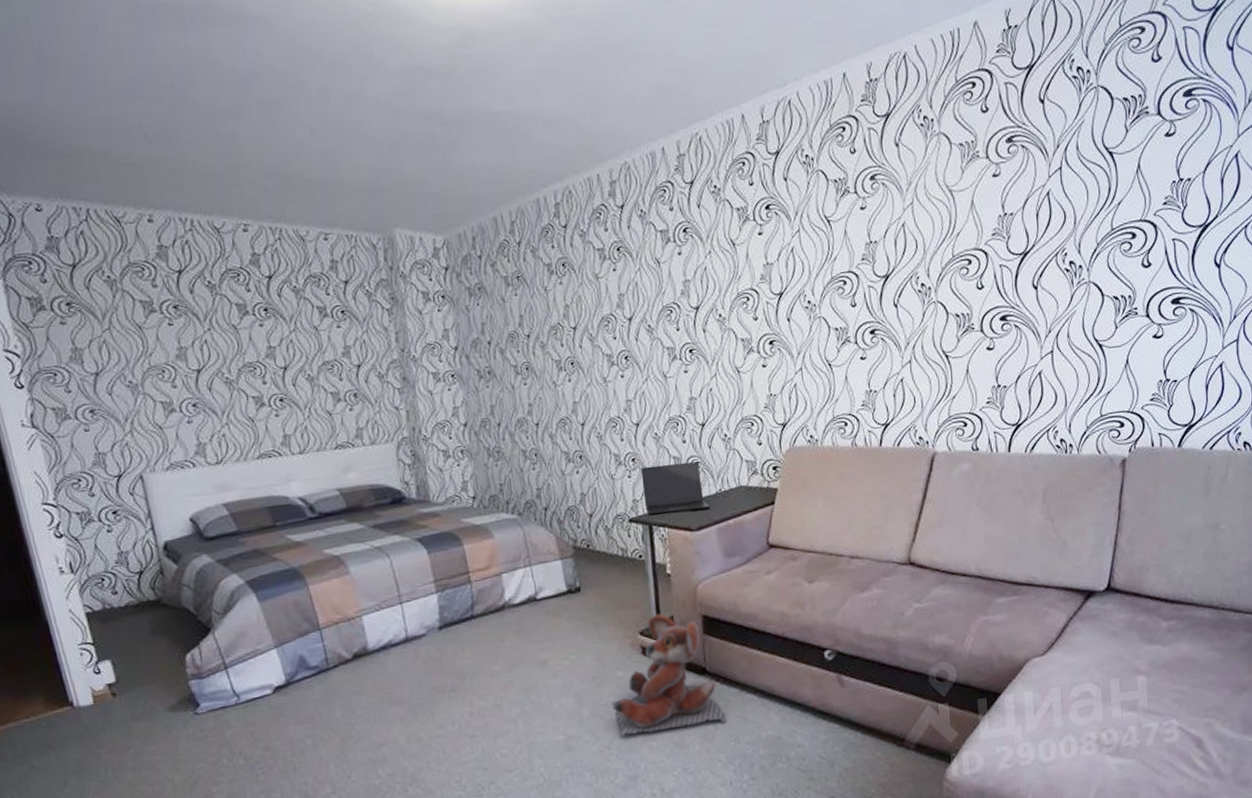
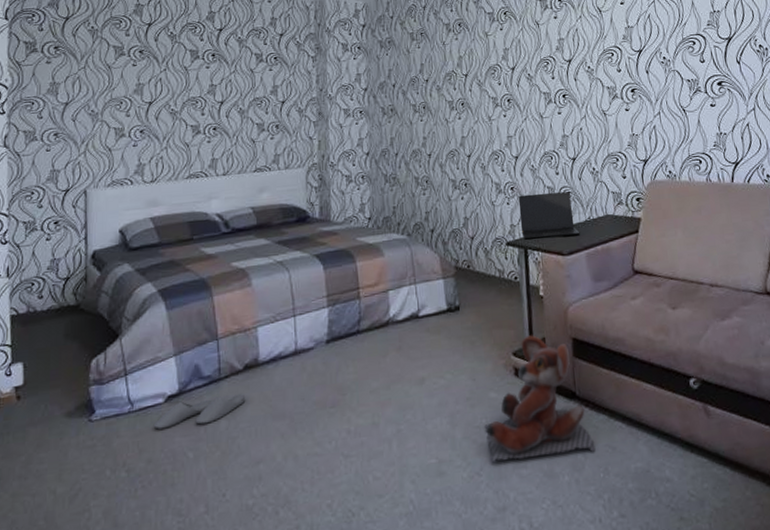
slippers: none [264,682,359,720] -> present [153,394,246,430]

